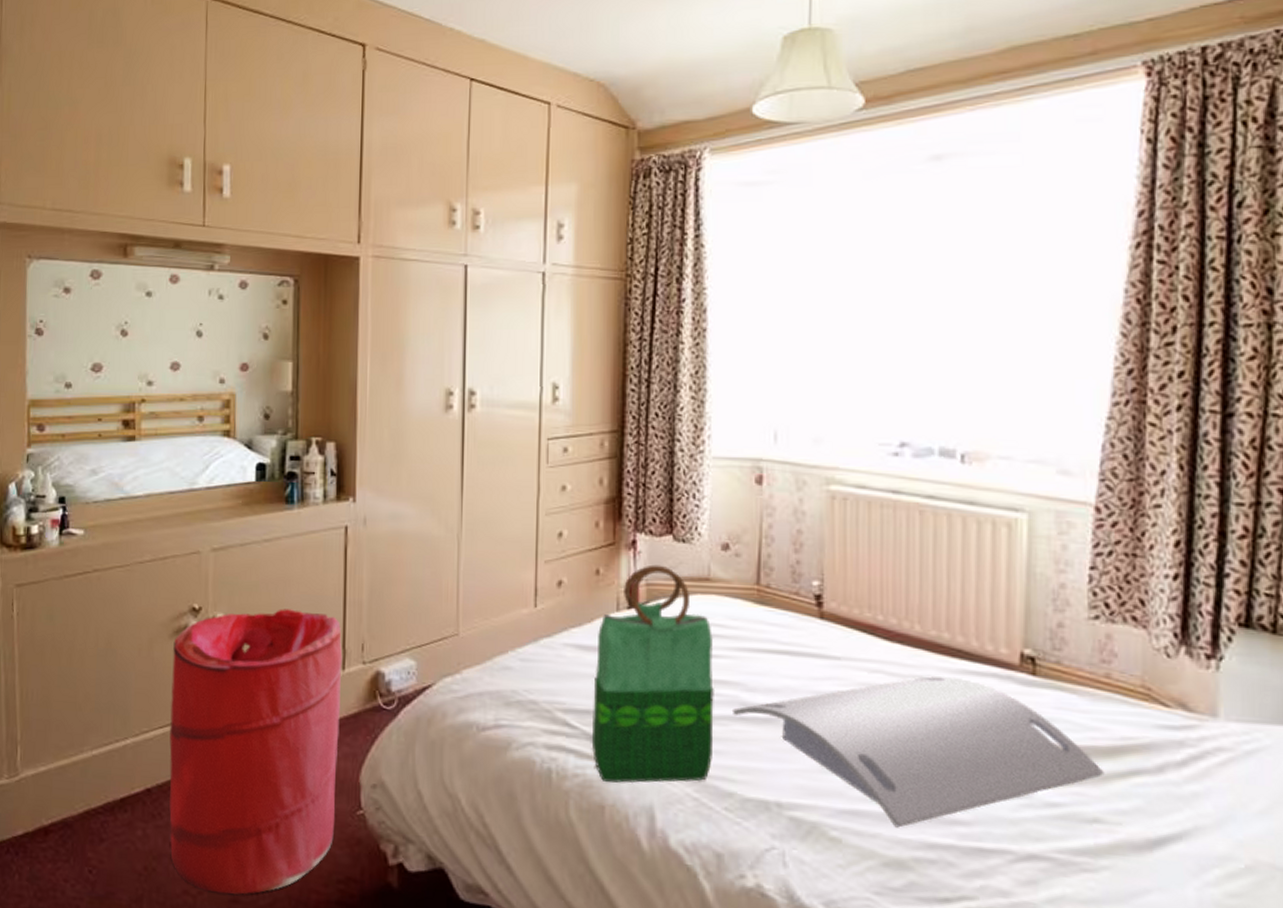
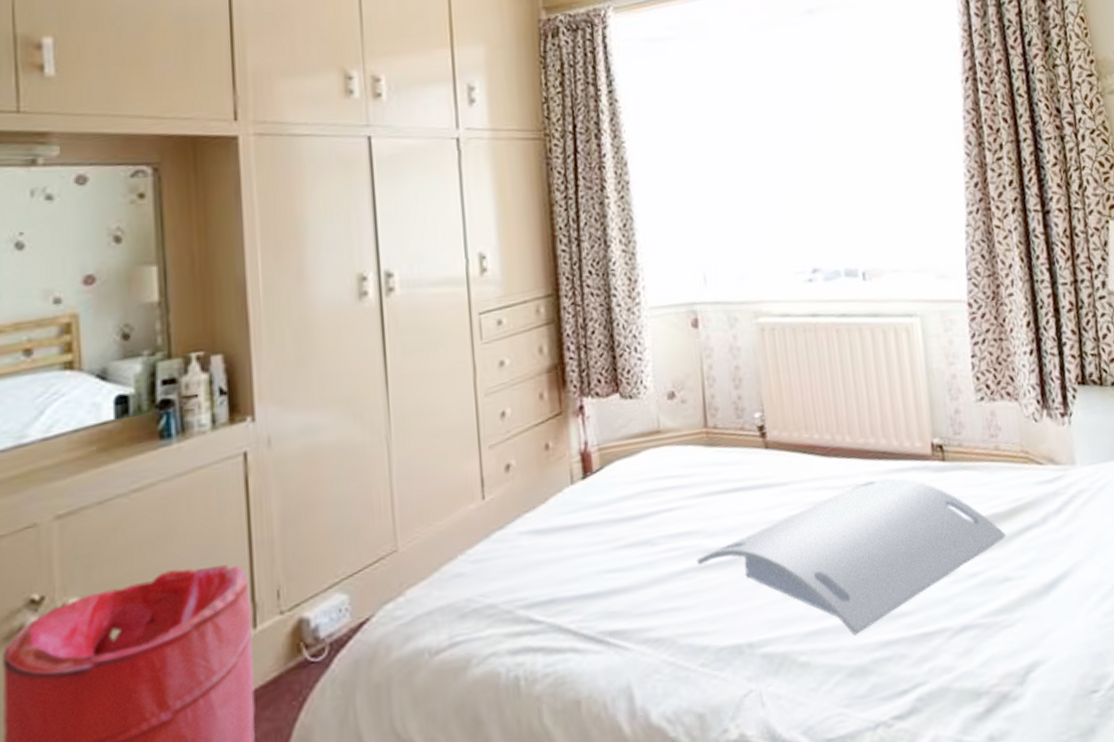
tote bag: present [592,564,714,783] -> none [554,426,683,674]

